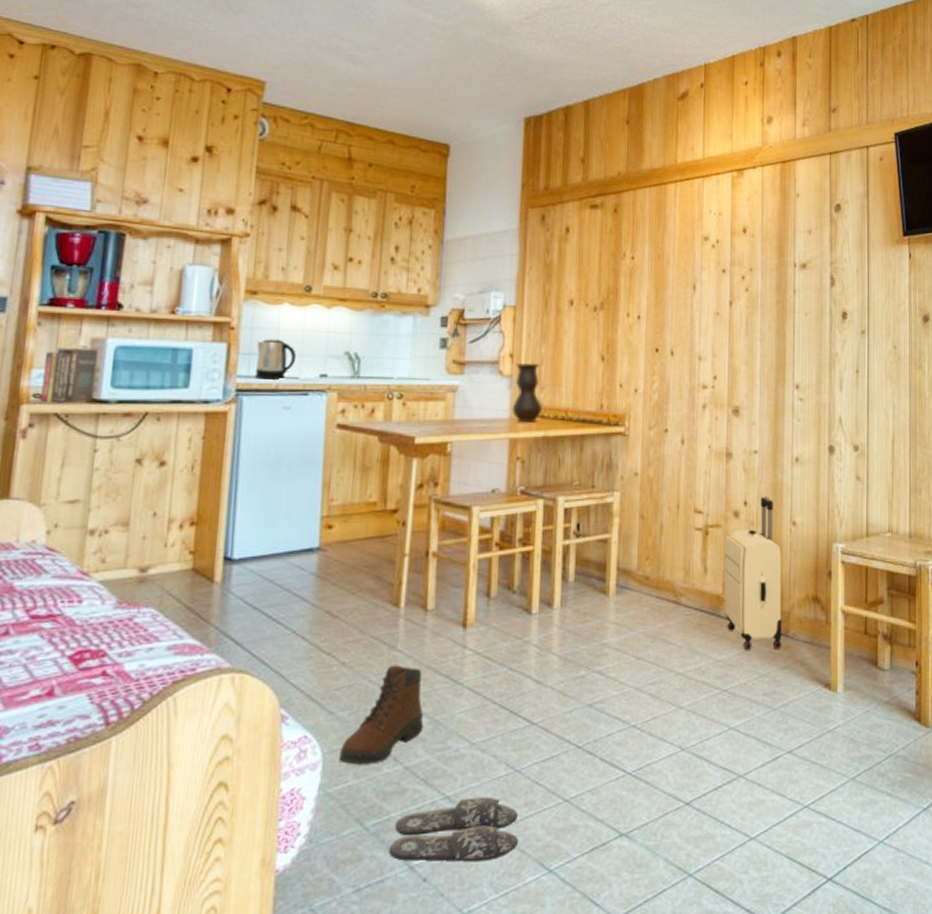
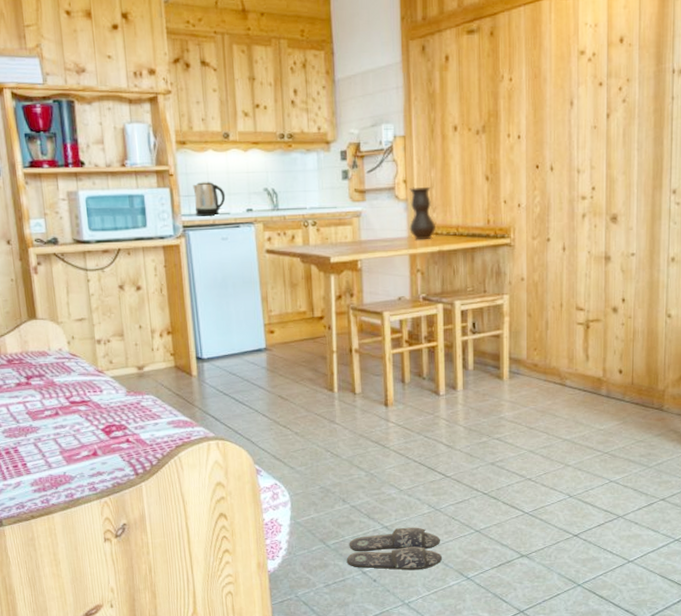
books: present [40,348,99,404] -> none [37,200,79,246]
hiking boot: present [338,665,424,765] -> none [302,434,362,504]
suitcase: present [724,496,782,650] -> none [604,293,657,421]

